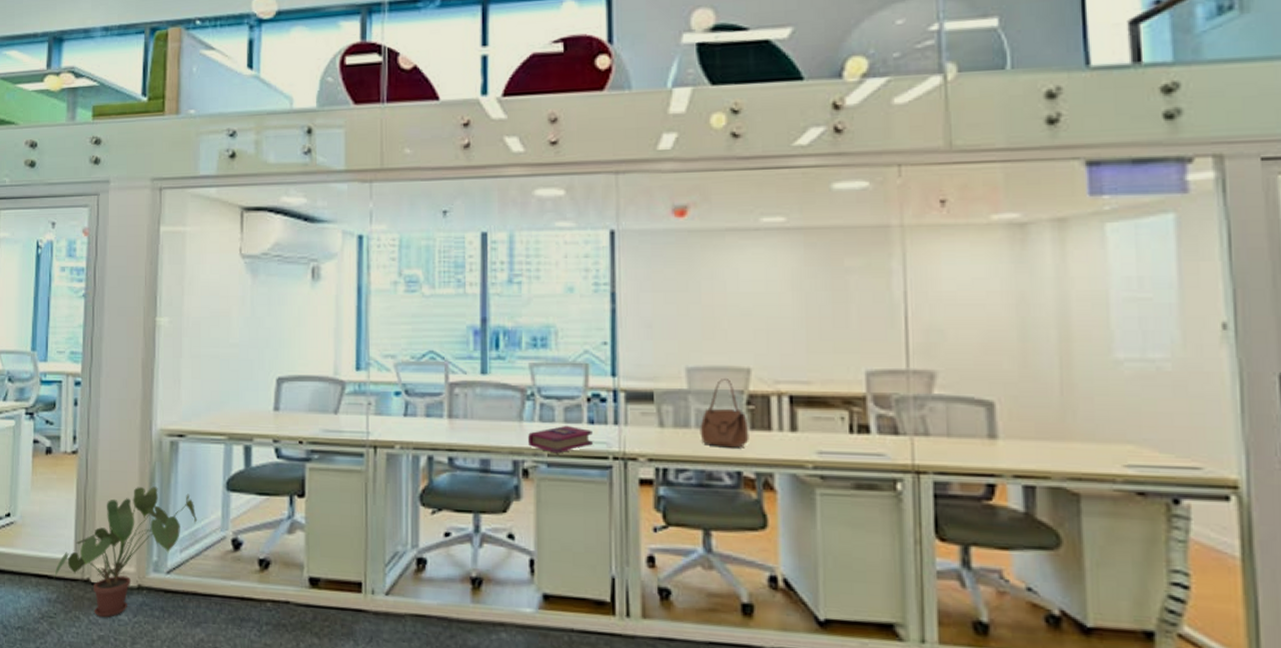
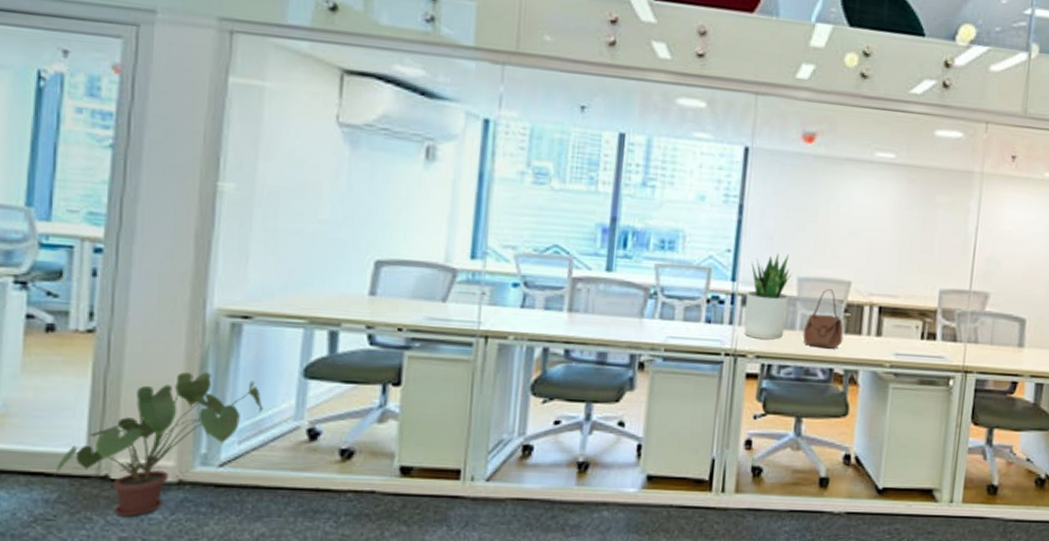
book: present [528,425,593,454] -> none [647,323,709,349]
planter: none [629,342,679,440] -> present [744,253,793,340]

